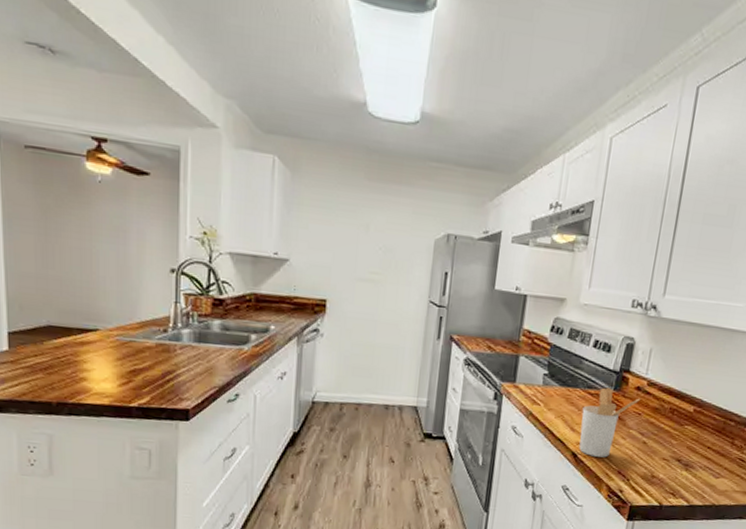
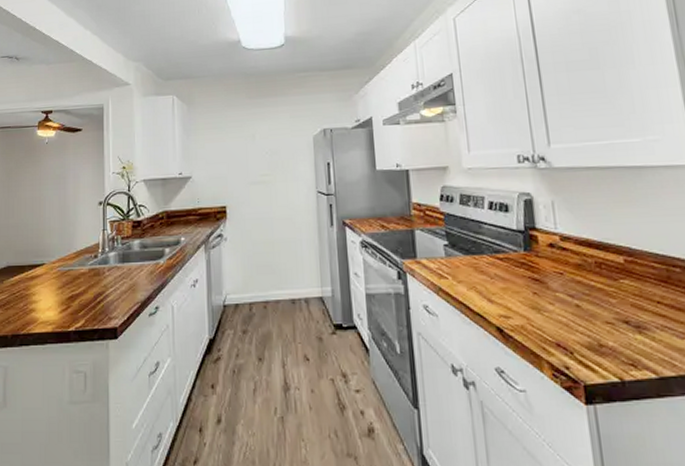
utensil holder: present [579,387,640,458] -> none [495,249,557,329]

